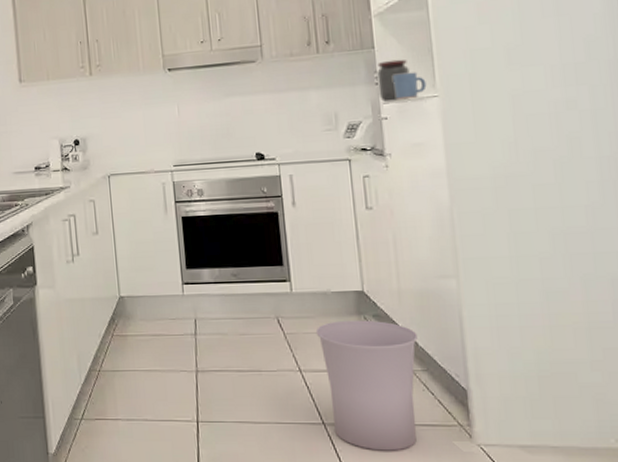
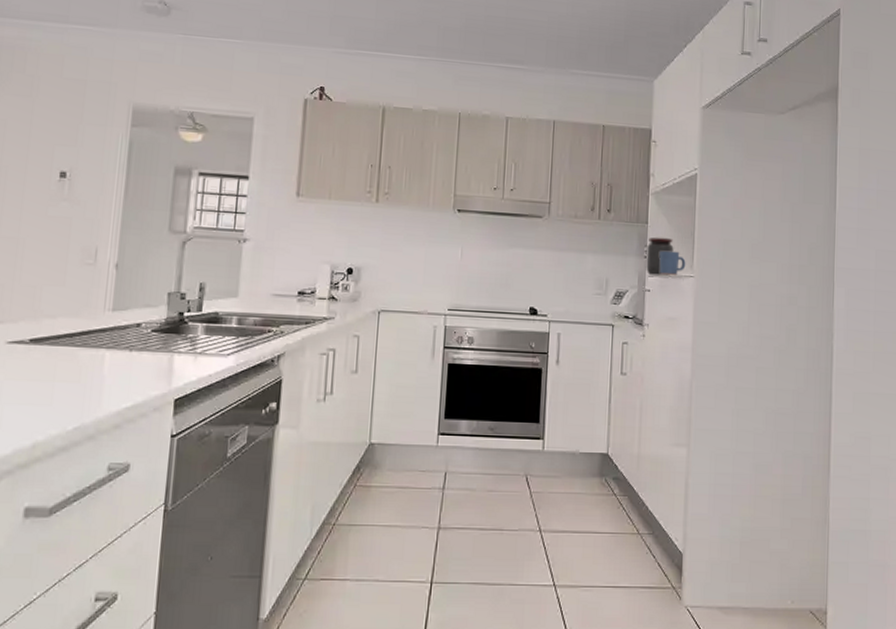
waste bin: present [315,320,418,451] -> none [560,481,649,613]

